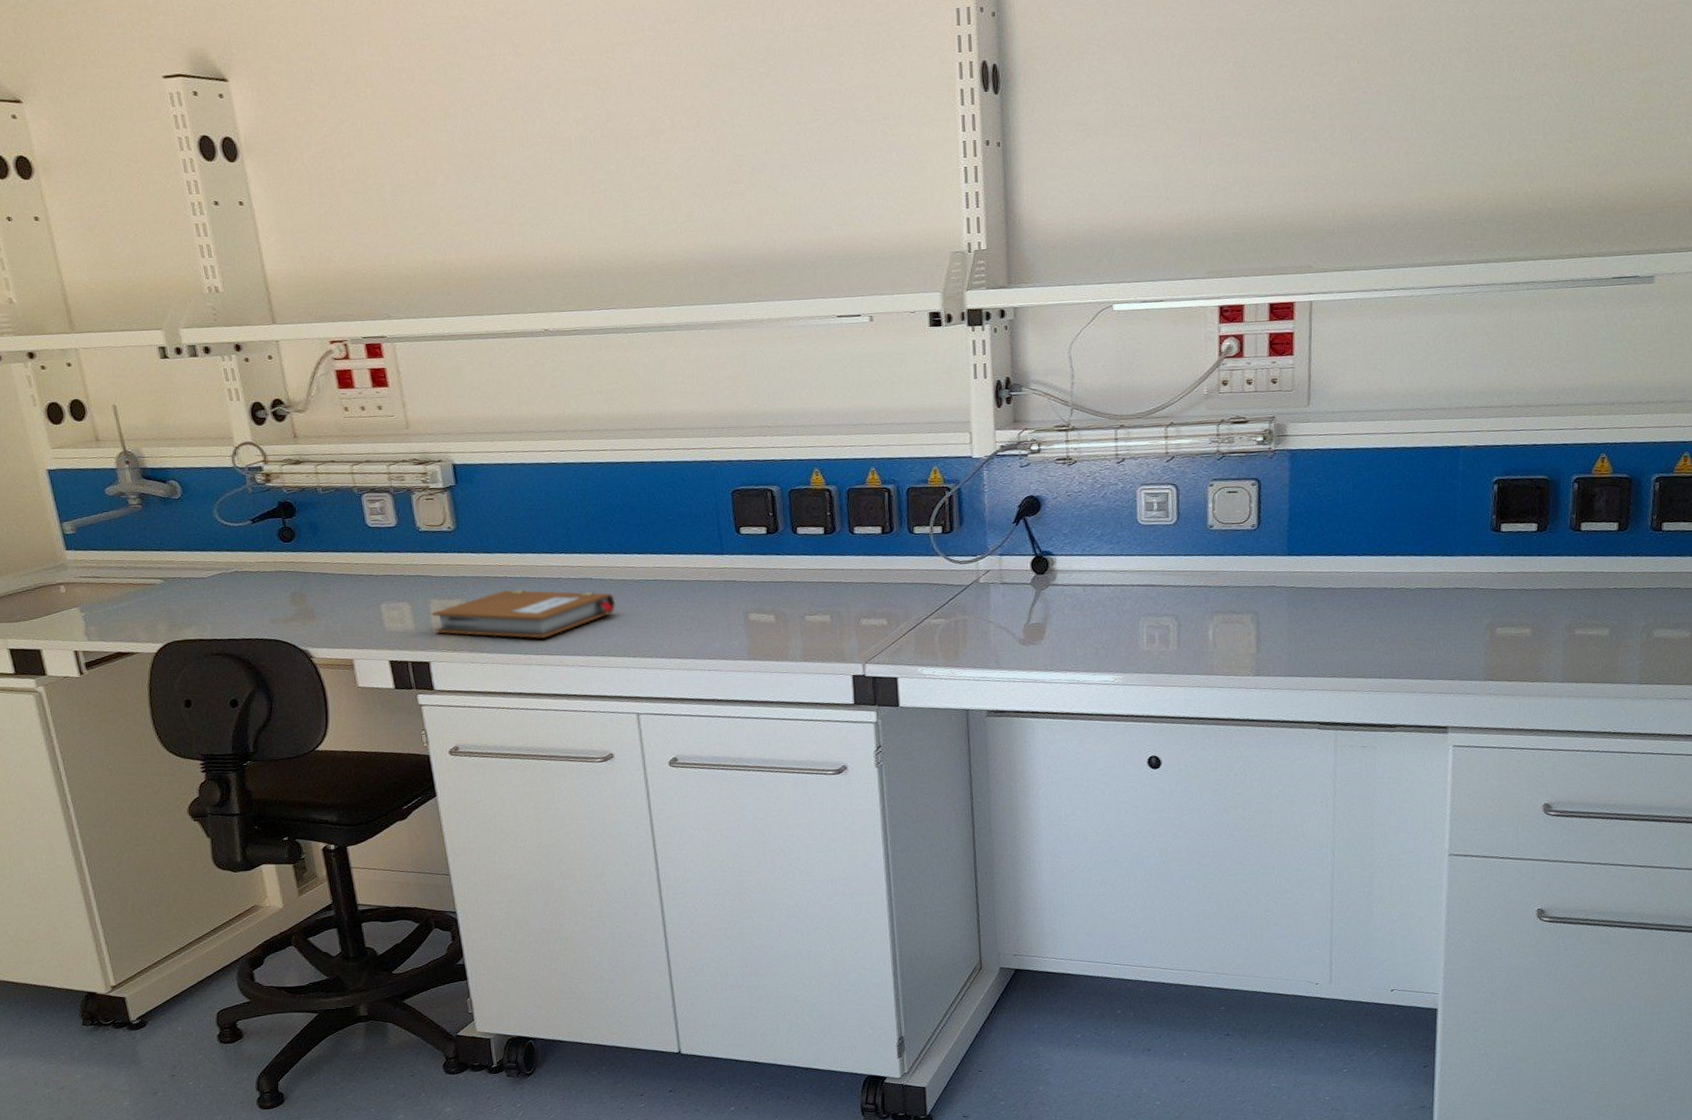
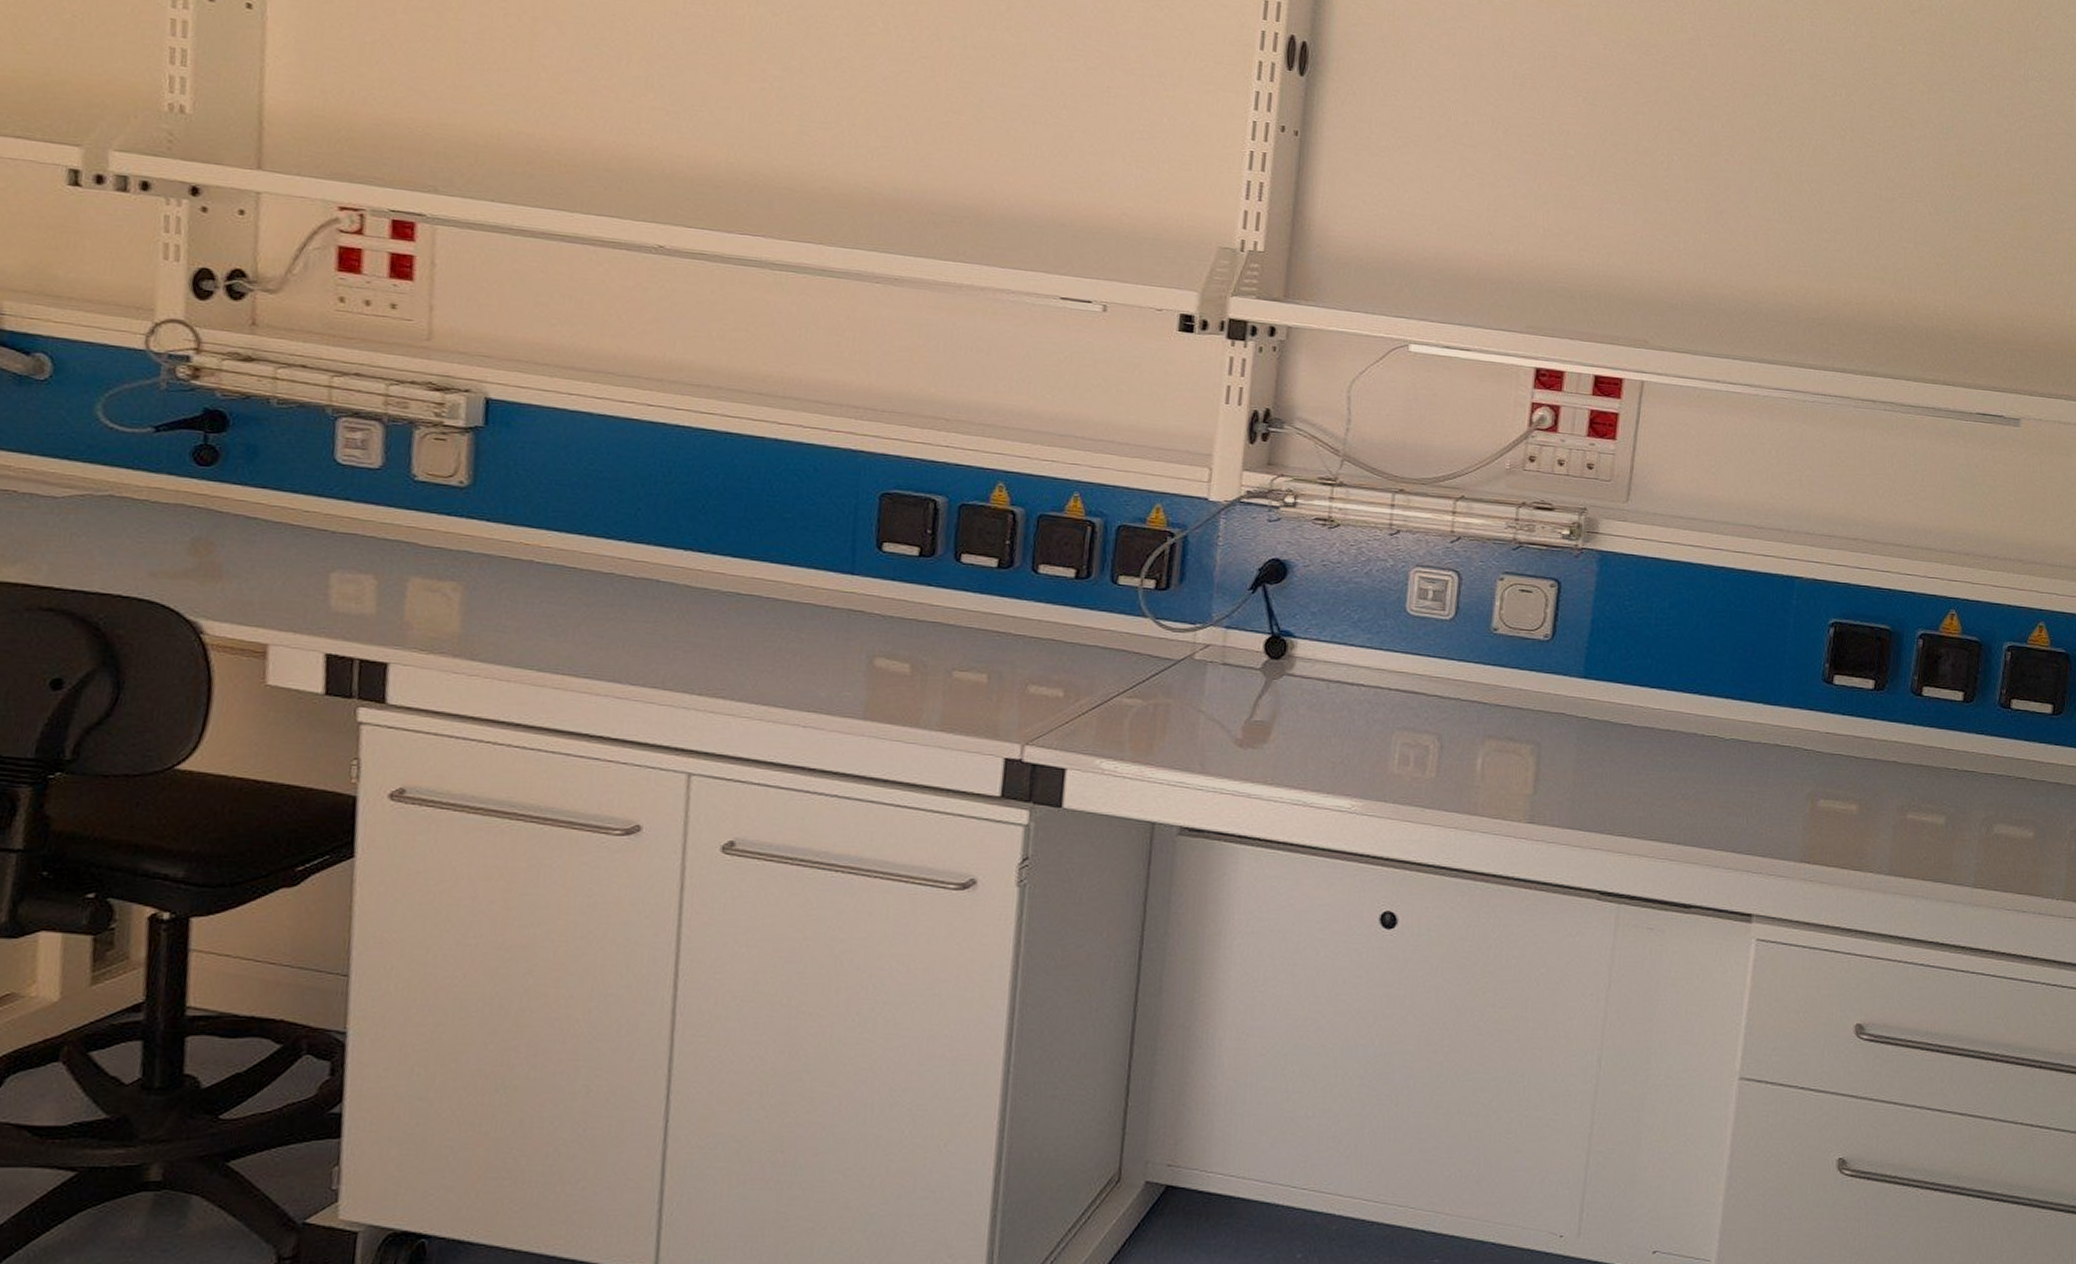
notebook: present [431,590,616,638] -> none [406,578,688,652]

